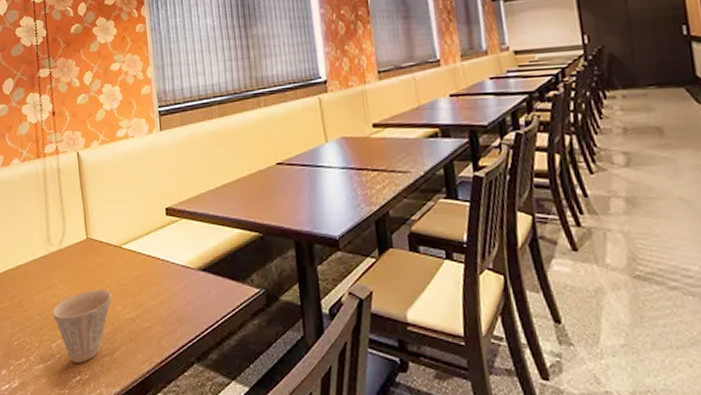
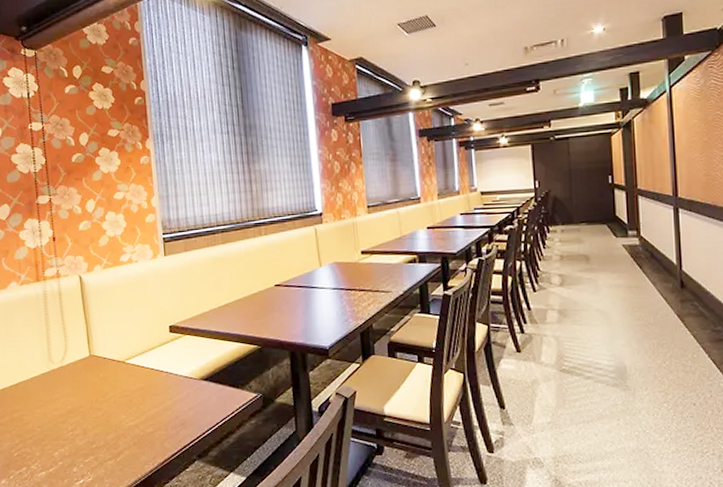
cup: present [53,290,112,363] -> none [55,401,115,468]

